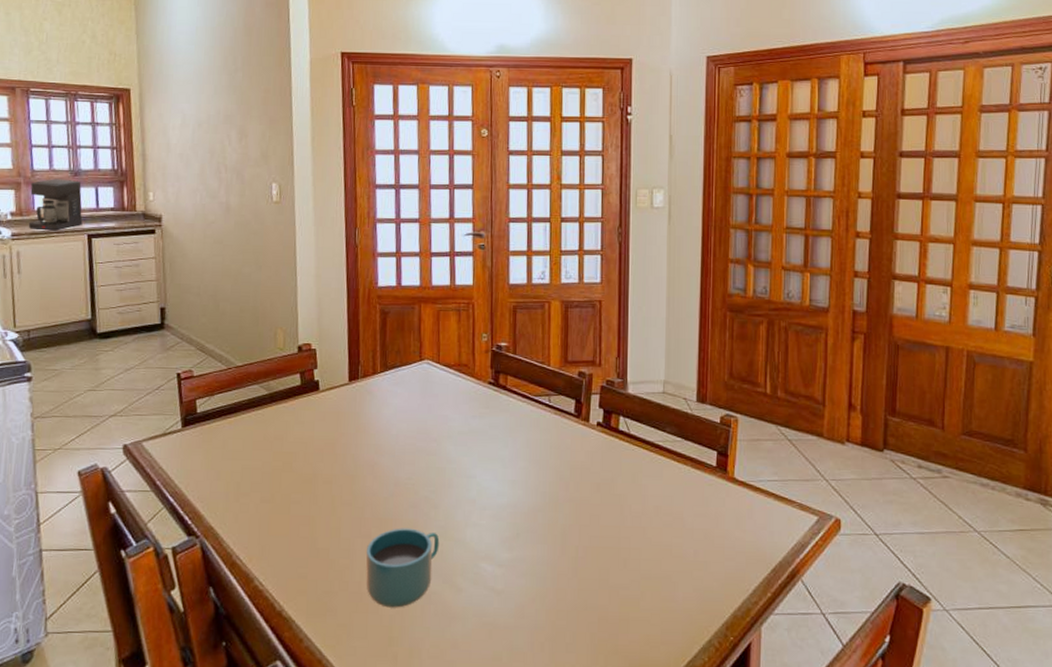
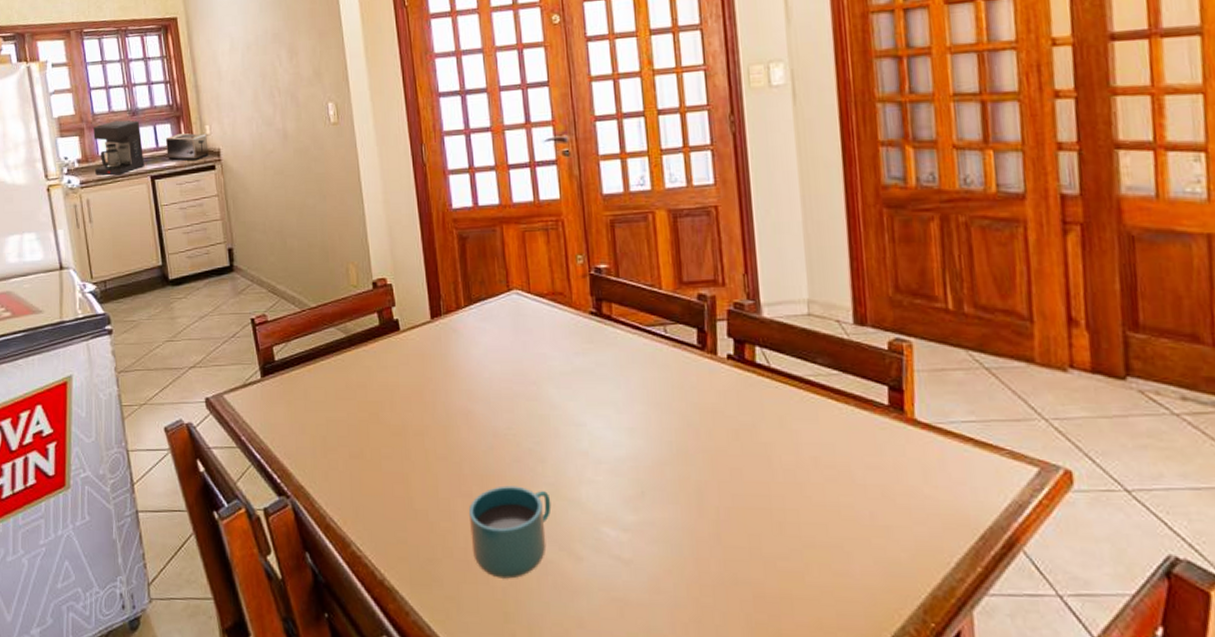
toaster: none [106,198,151,224] -> present [165,133,209,161]

